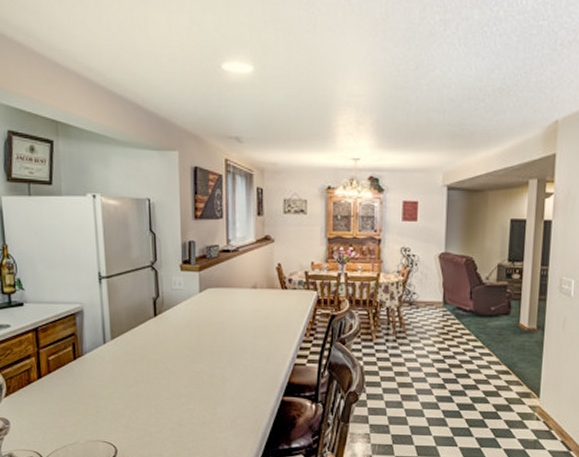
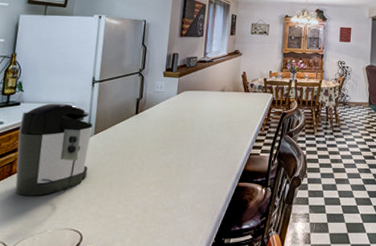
coffee maker: none [28,303,111,406] -> present [15,103,93,196]

